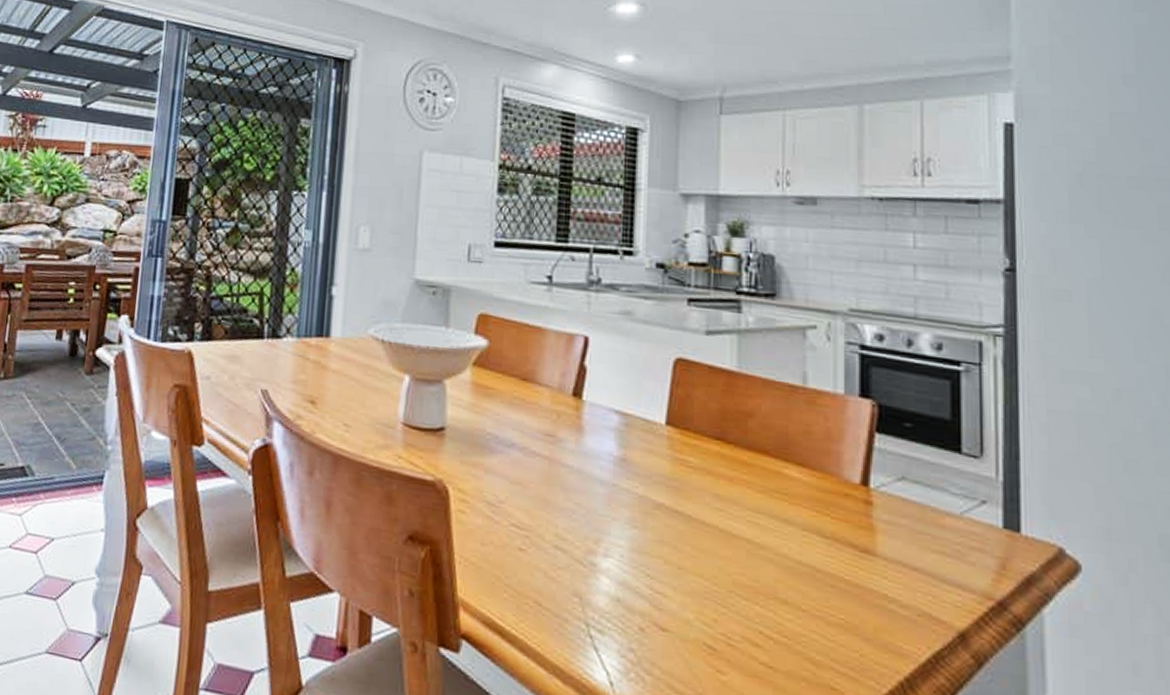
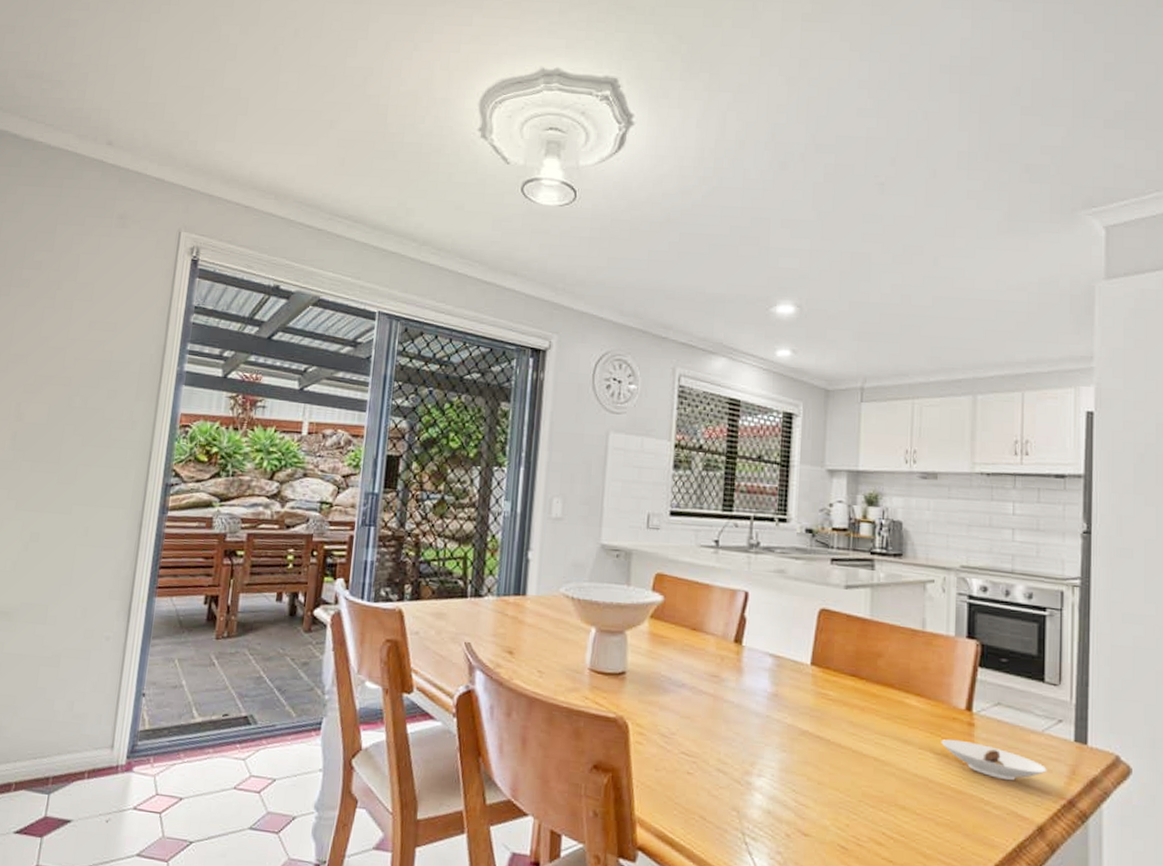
saucer: none [830,519,968,574] -> present [941,739,1047,781]

